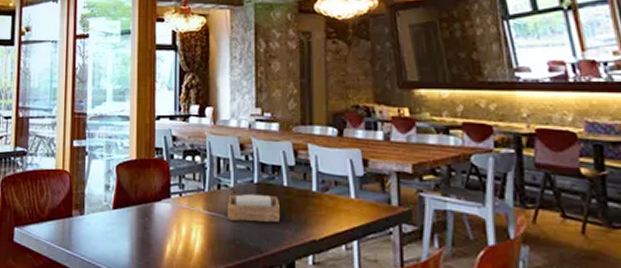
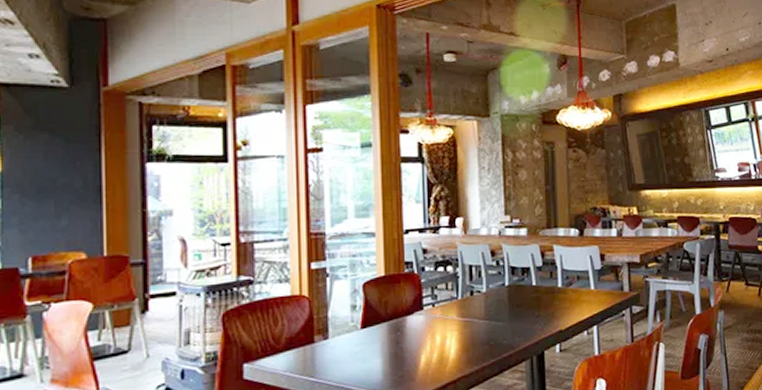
napkin holder: present [226,193,280,223] -> none [480,295,530,324]

